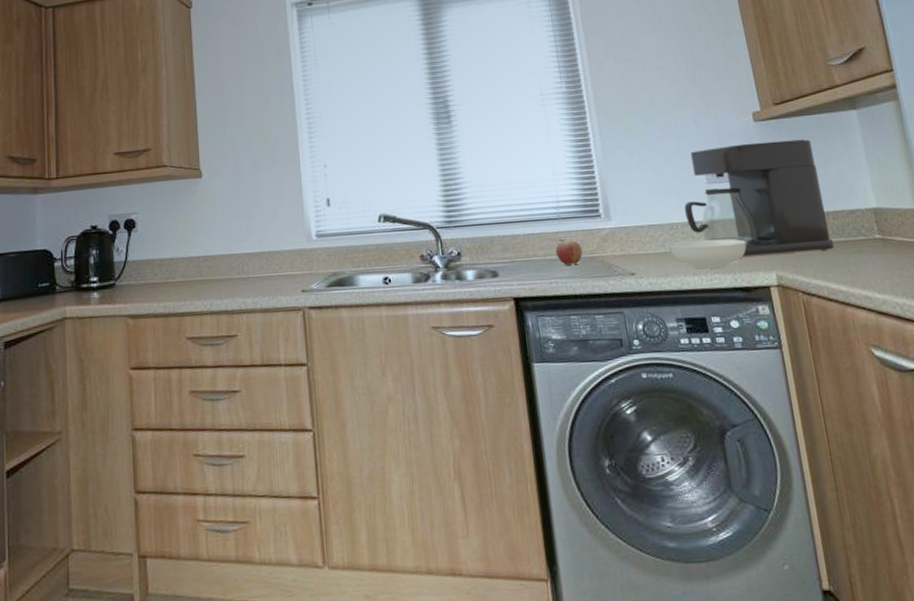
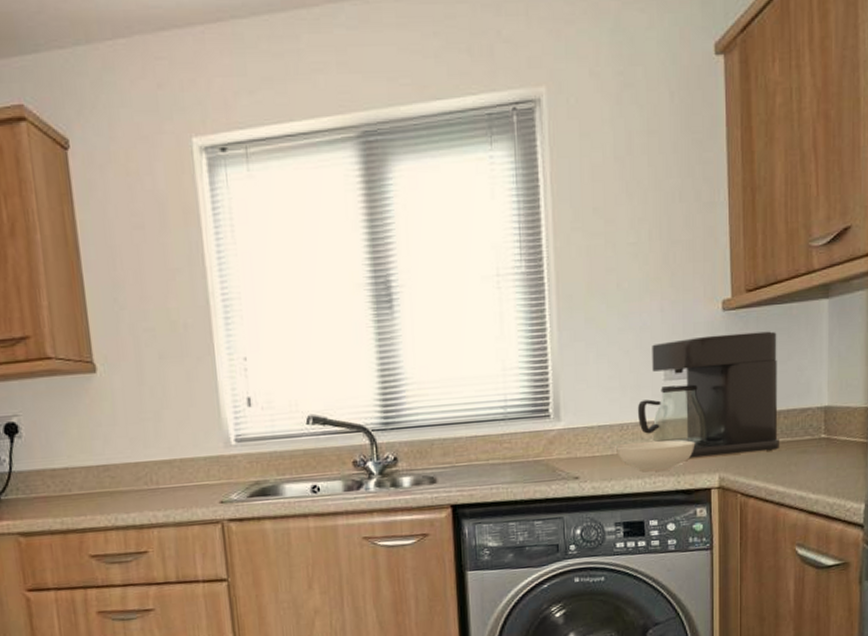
fruit: present [555,239,583,265] -> none [499,442,527,470]

